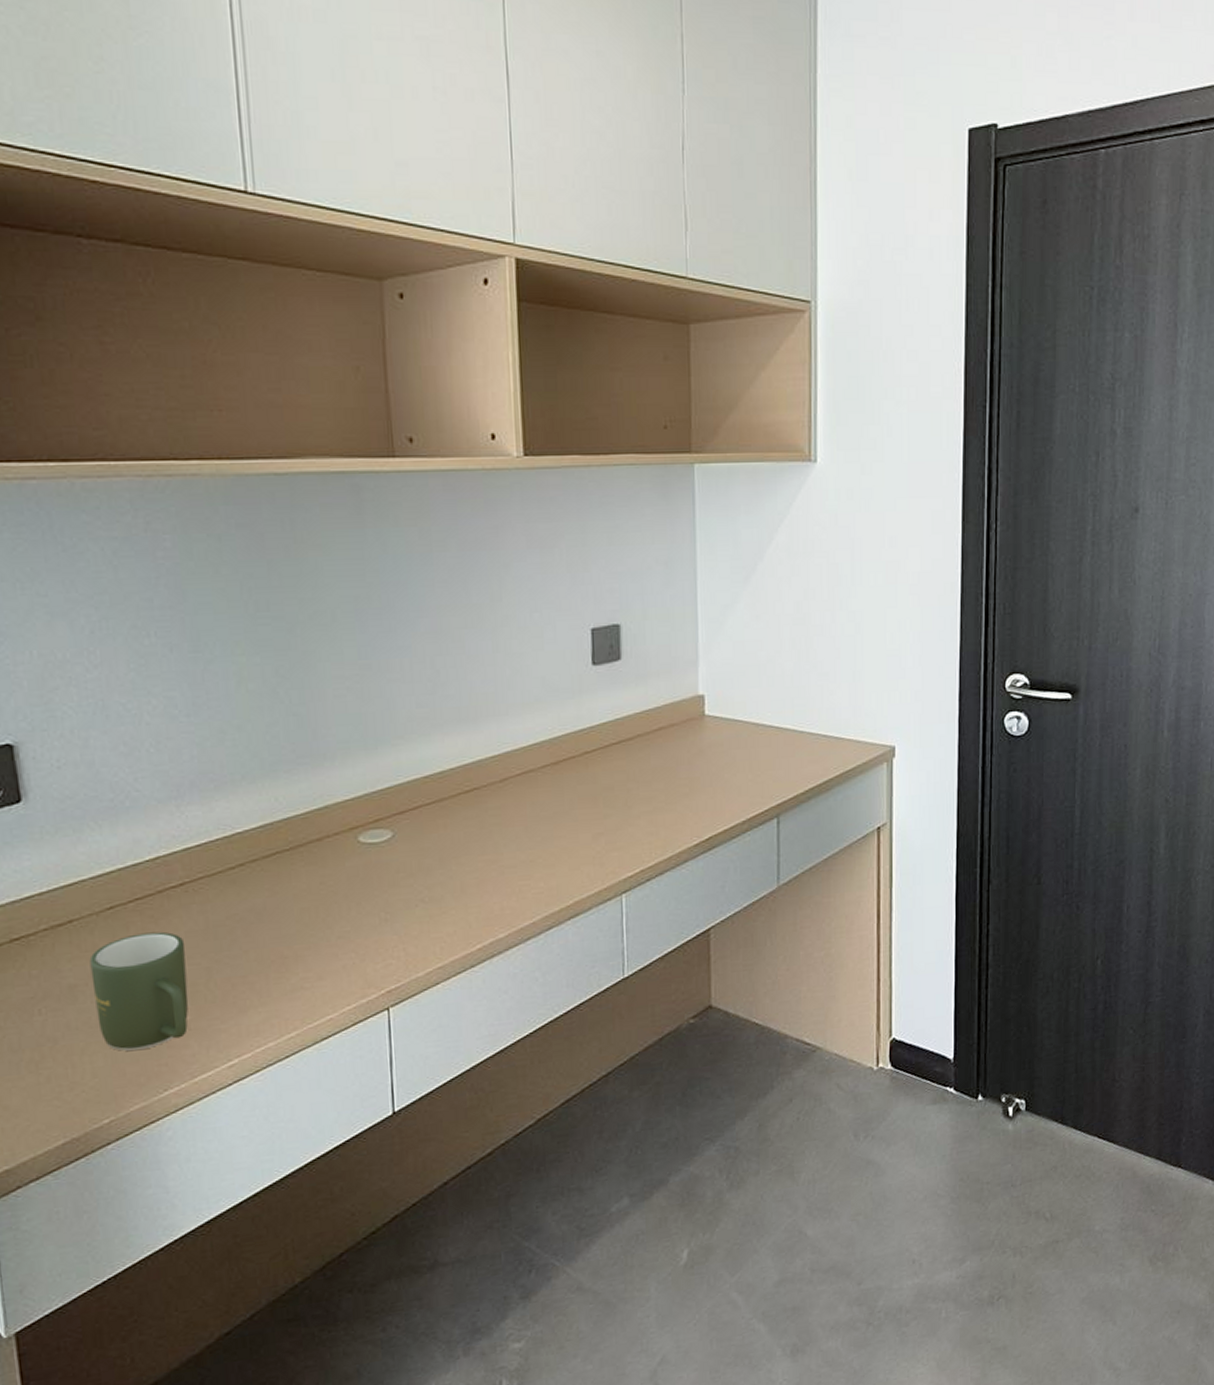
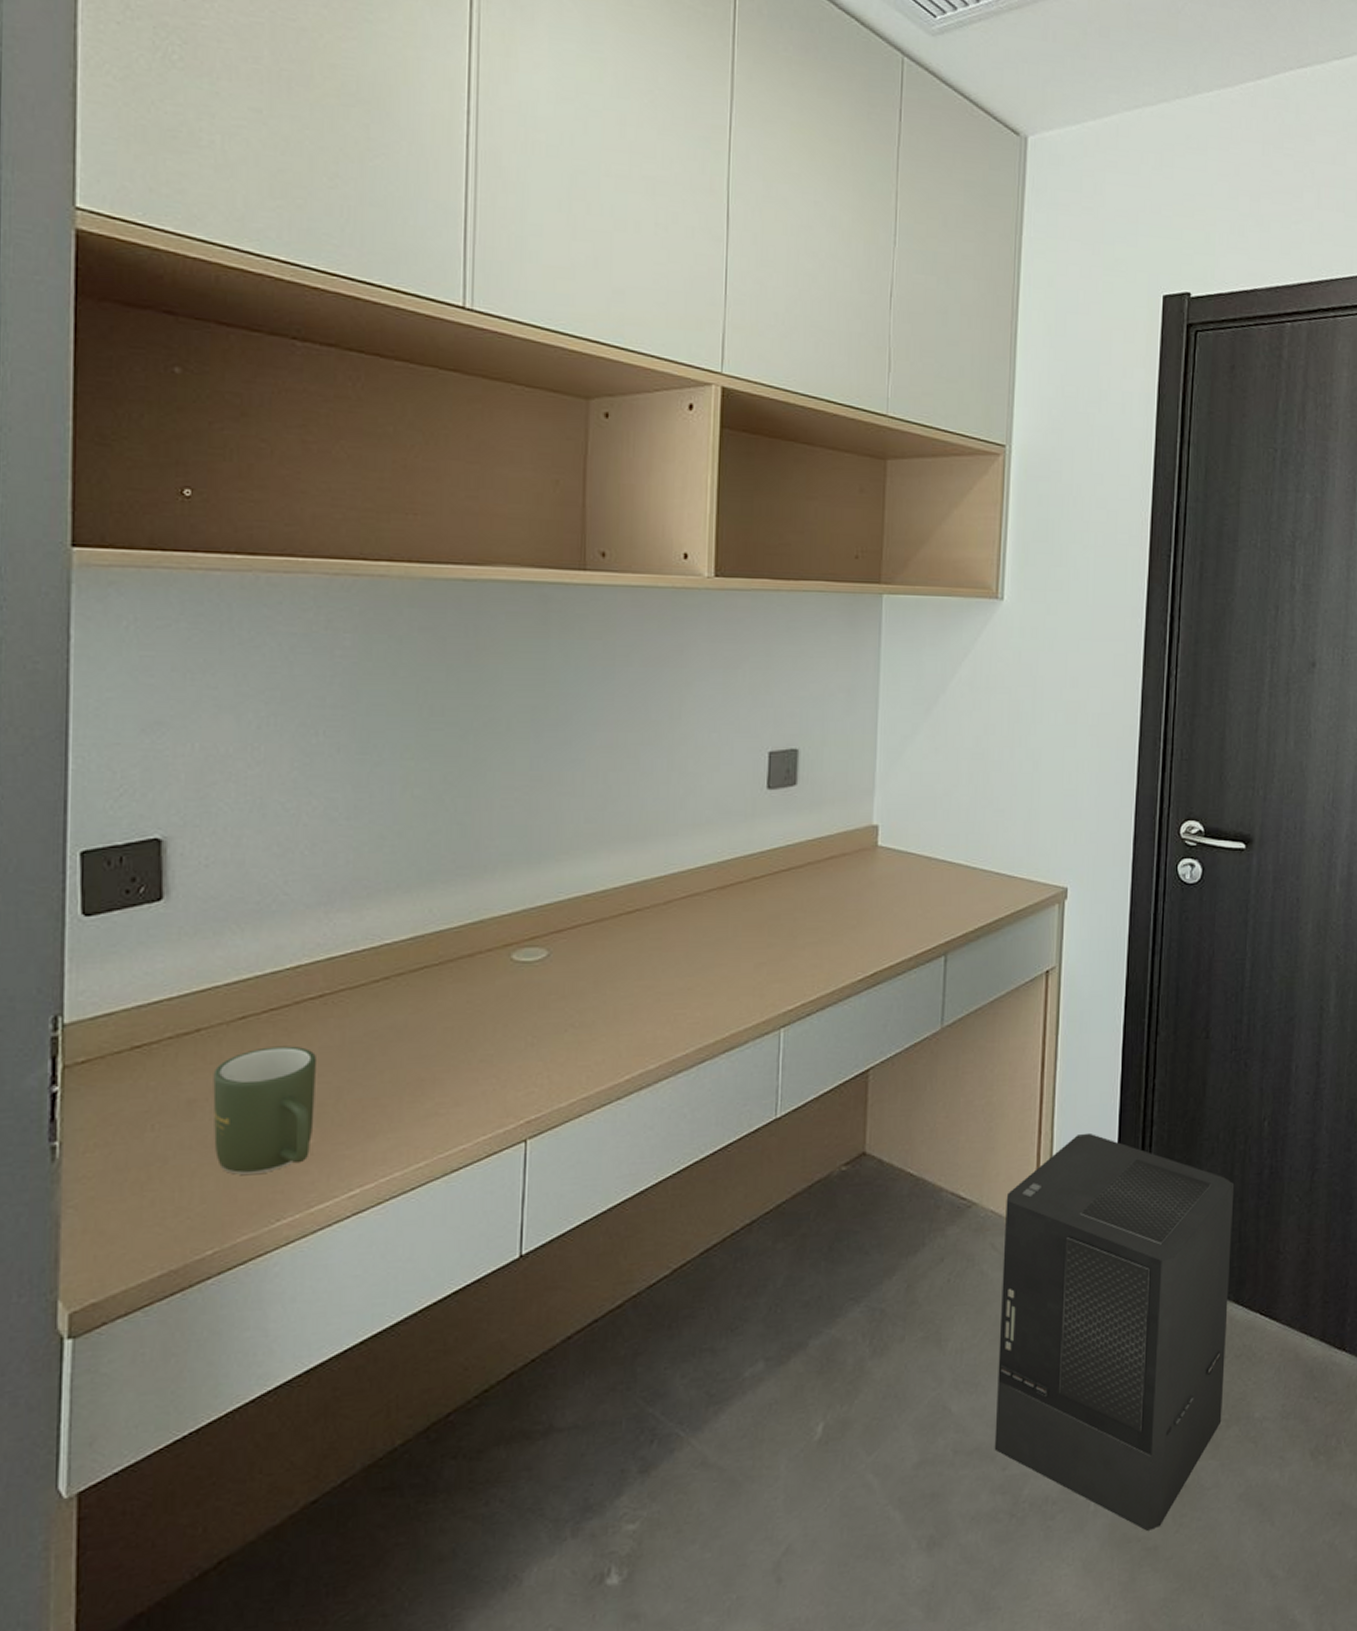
computer tower: none [848,978,1070,1333] -> present [994,1132,1235,1531]

